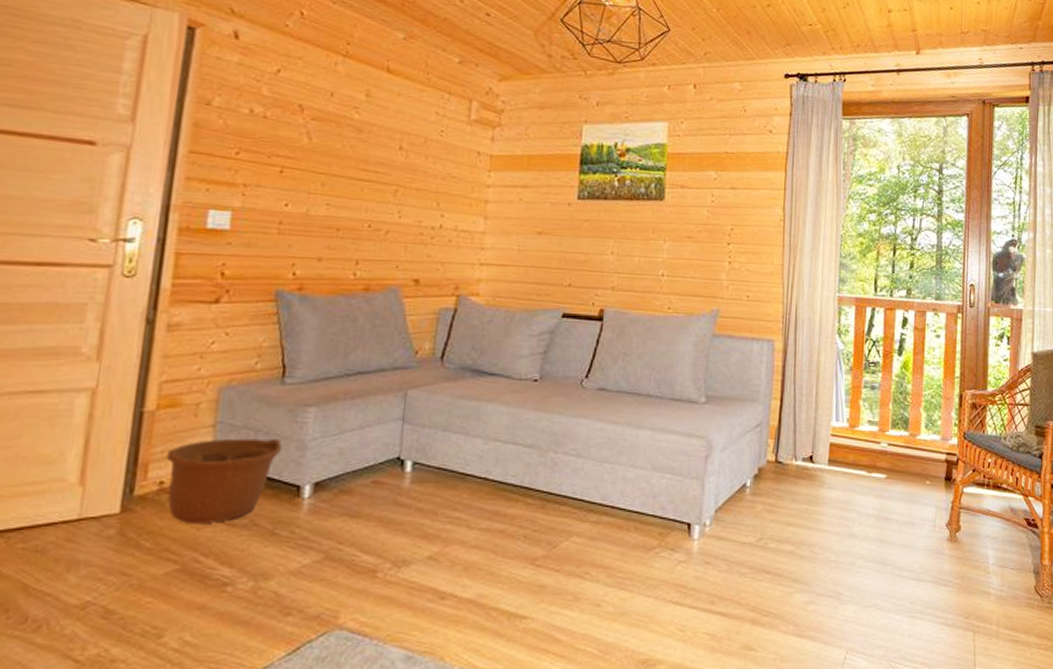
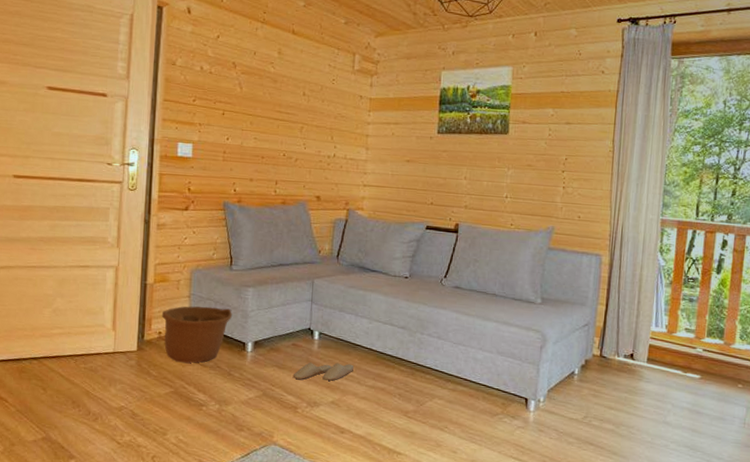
slippers: none [371,501,461,531] -> present [292,362,354,381]

